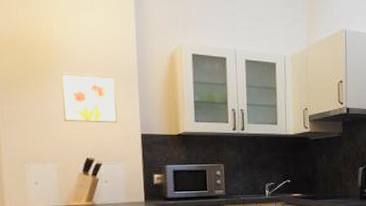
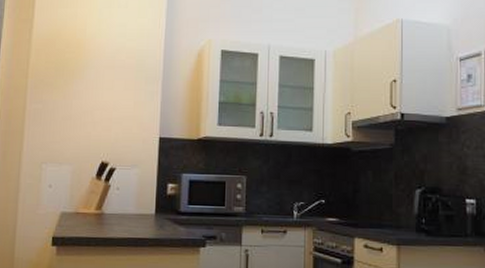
wall art: present [61,73,117,123] -> none [84,71,140,125]

